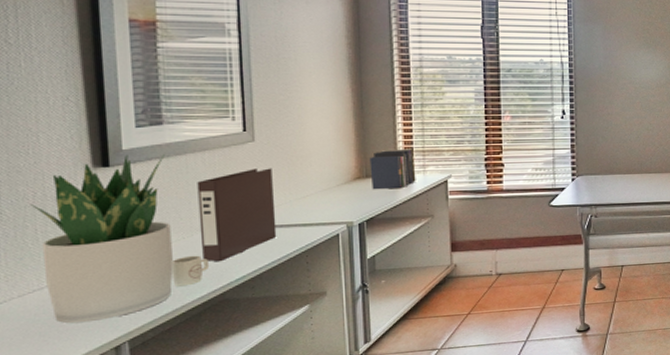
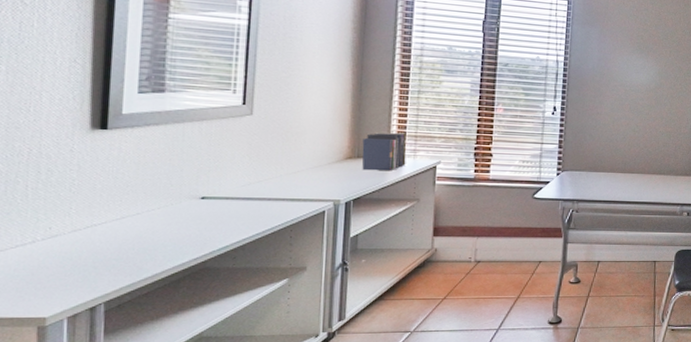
planter: present [30,154,173,324] -> none [24,119,163,282]
mug: present [171,255,209,287] -> none [155,222,193,252]
binder: present [197,168,277,261] -> none [188,141,267,229]

